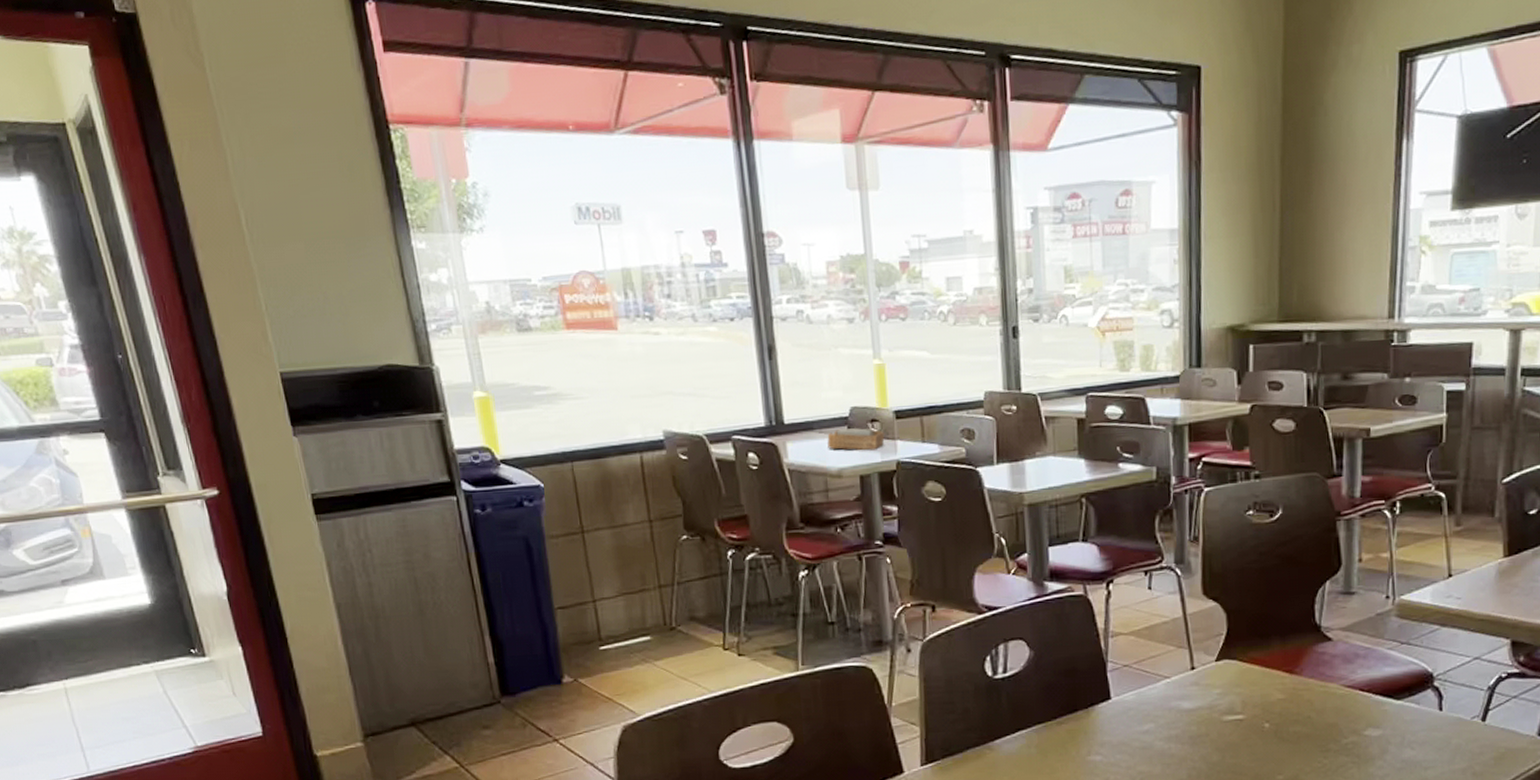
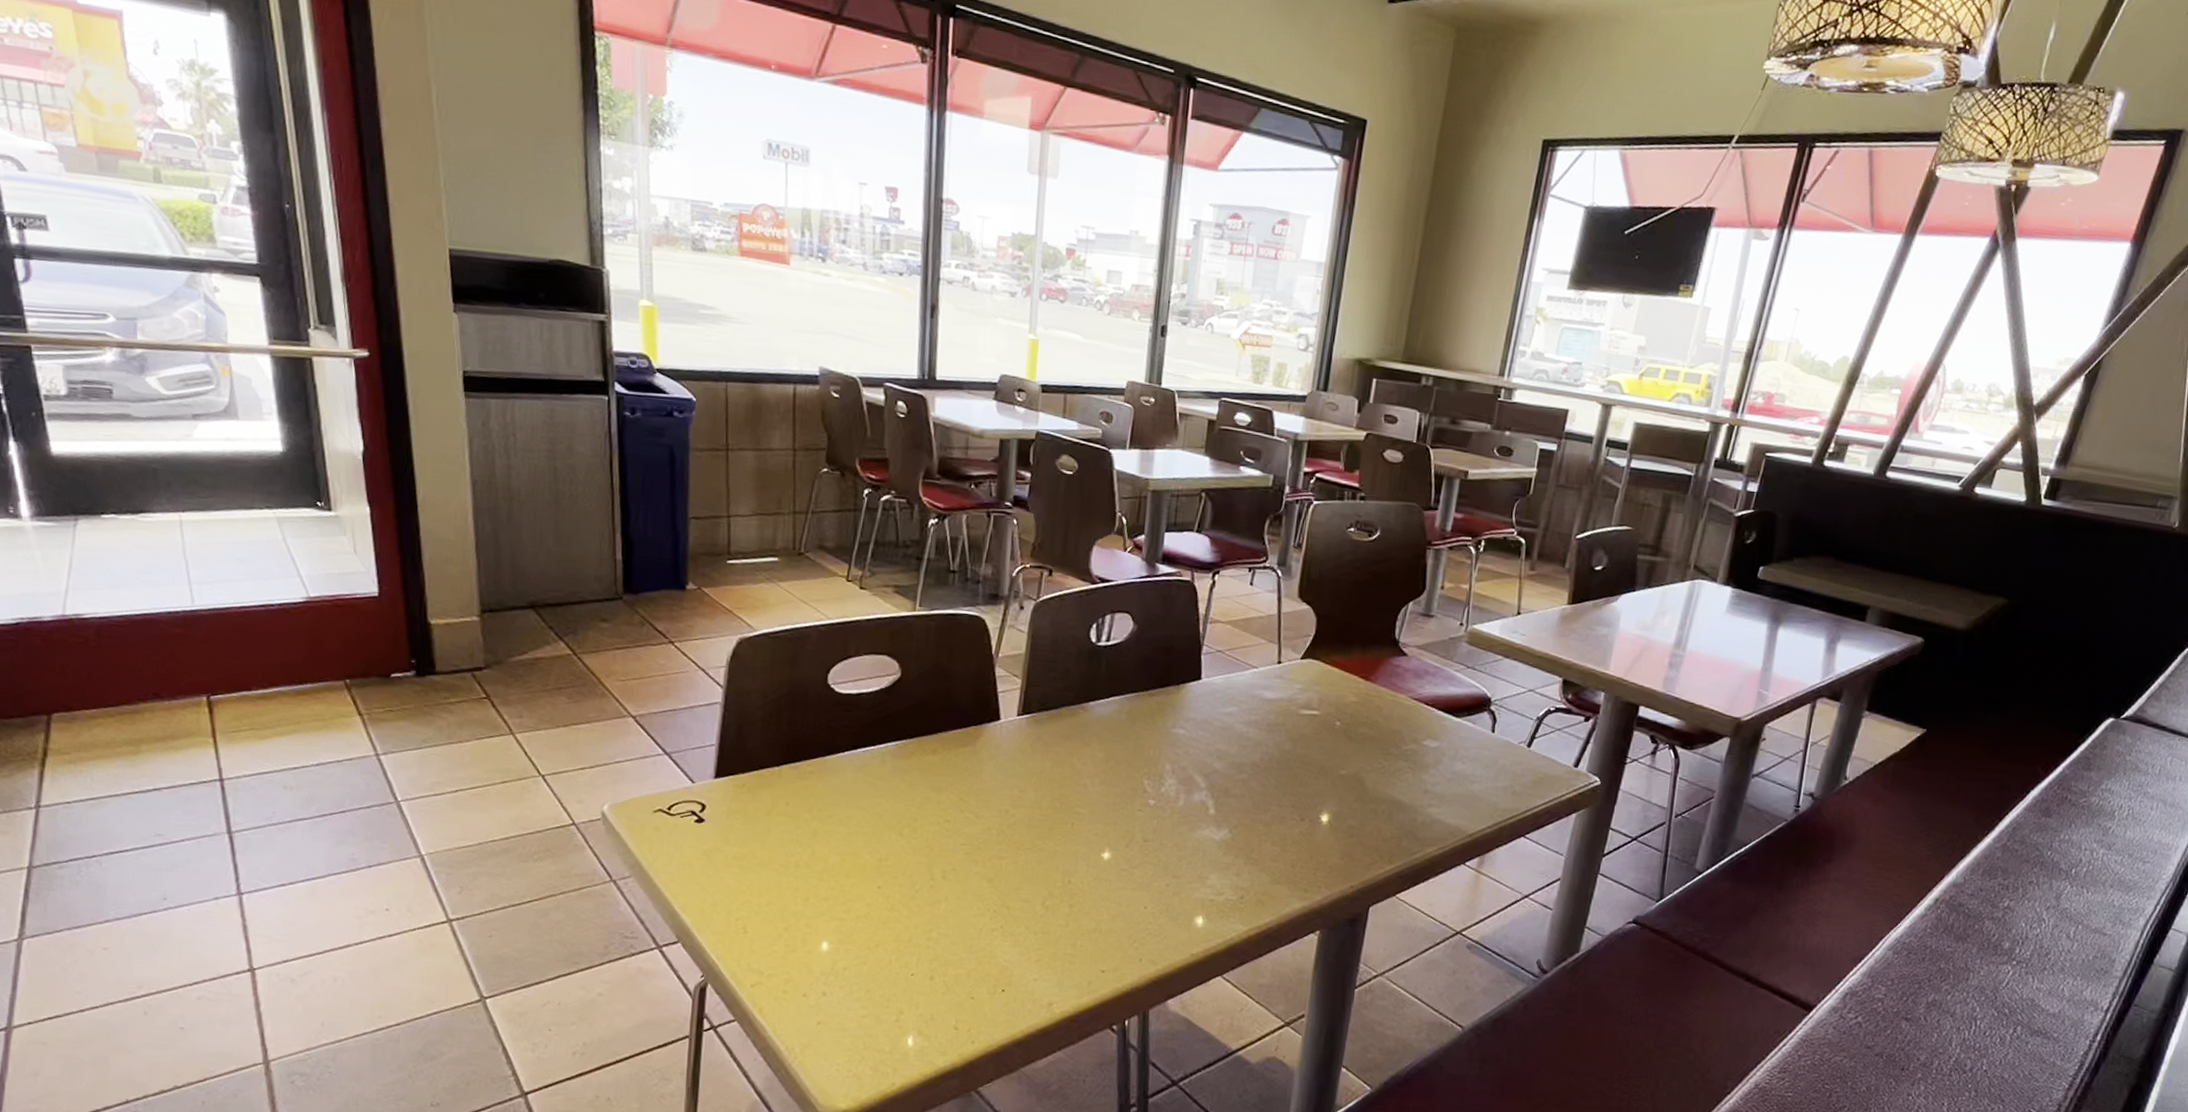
napkin holder: present [827,428,885,451] -> none [974,393,1029,418]

